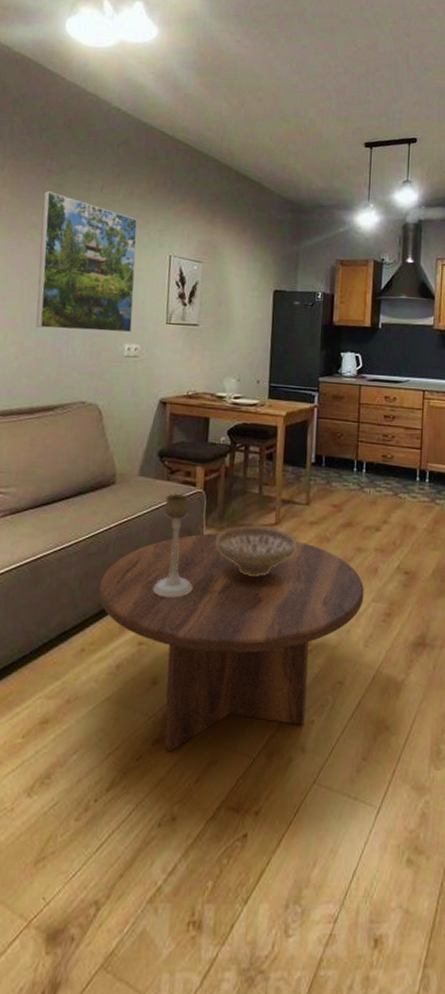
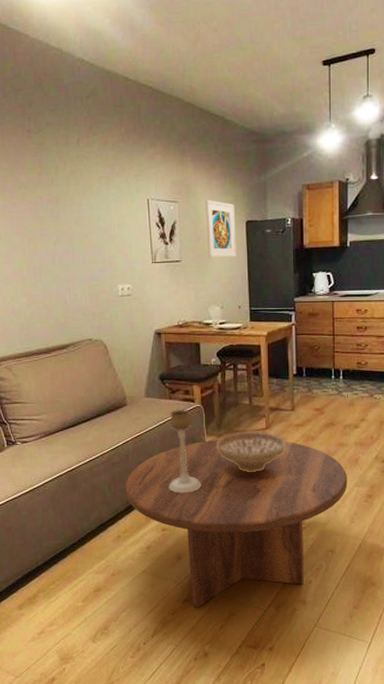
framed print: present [36,191,138,333] -> none [27,151,123,279]
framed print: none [229,263,263,328] -> present [205,199,236,258]

